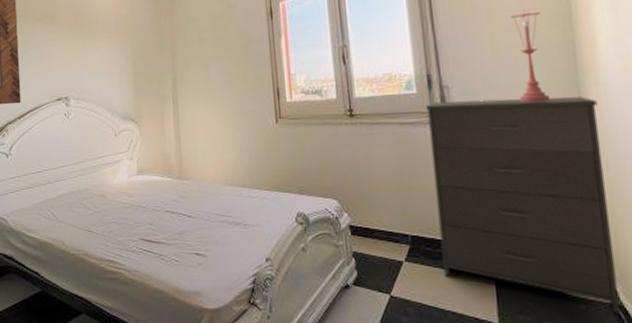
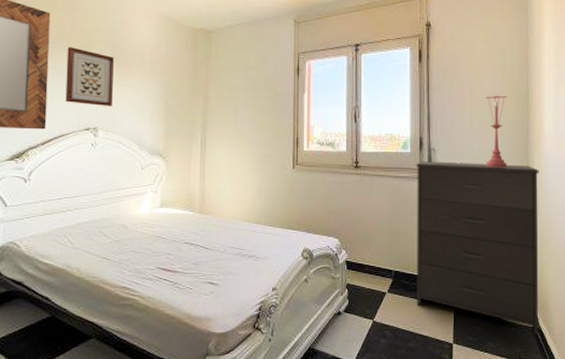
wall art: none [34,18,81,75] -> present [65,47,114,106]

